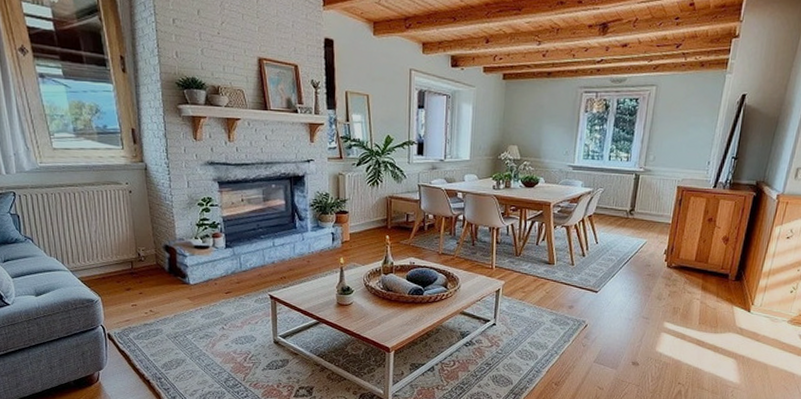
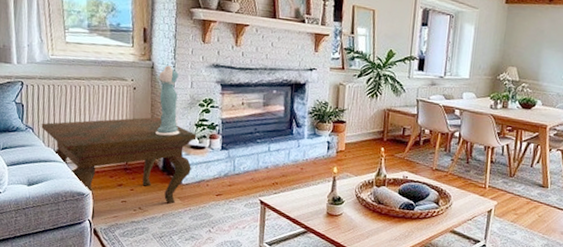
side table: none [40,219,199,326] -> present [41,116,197,221]
dress: none [153,166,182,238] -> present [155,65,180,136]

